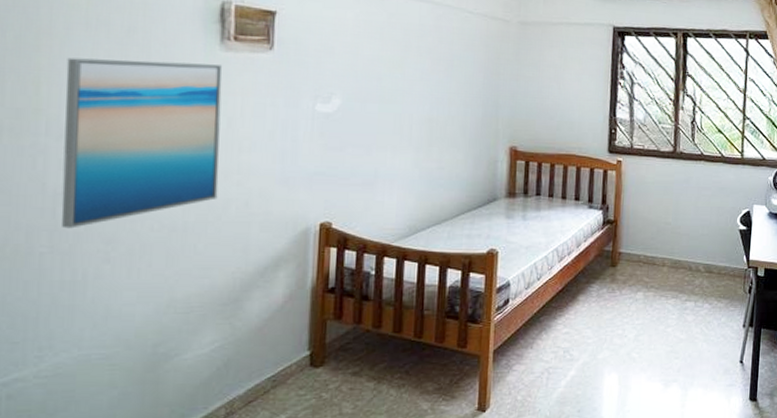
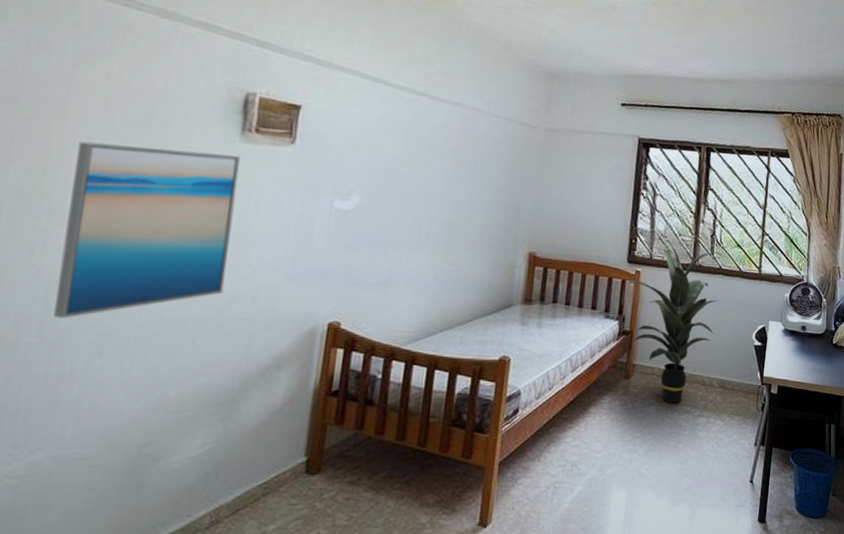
indoor plant: none [608,127,705,290] -> present [626,239,724,404]

